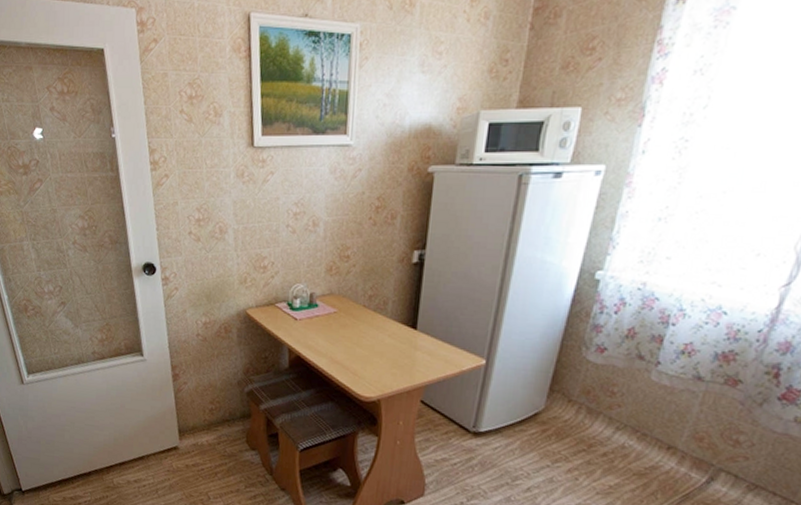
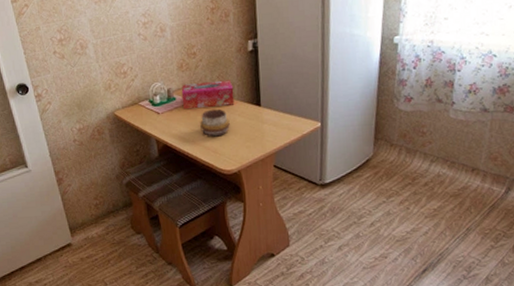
tissue box: none [324,290,388,323] -> present [181,80,235,110]
decorative bowl: none [341,324,377,357] -> present [200,109,230,137]

